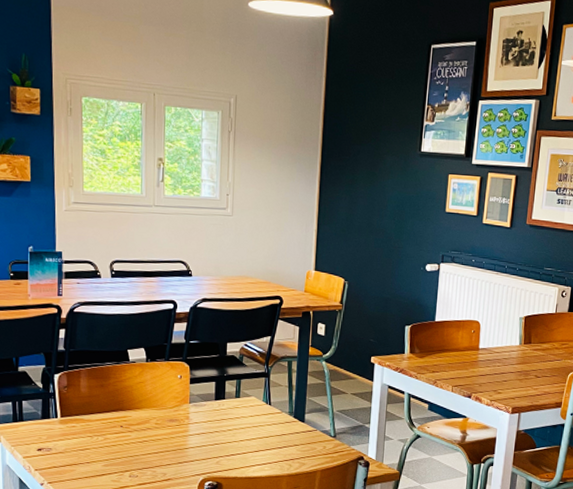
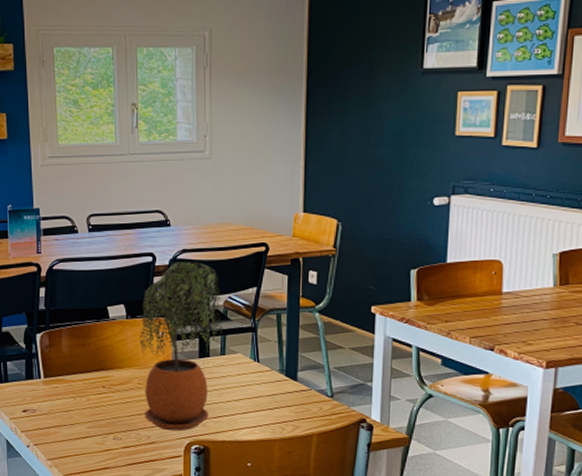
potted plant: none [159,309,239,469] -> present [140,261,223,431]

